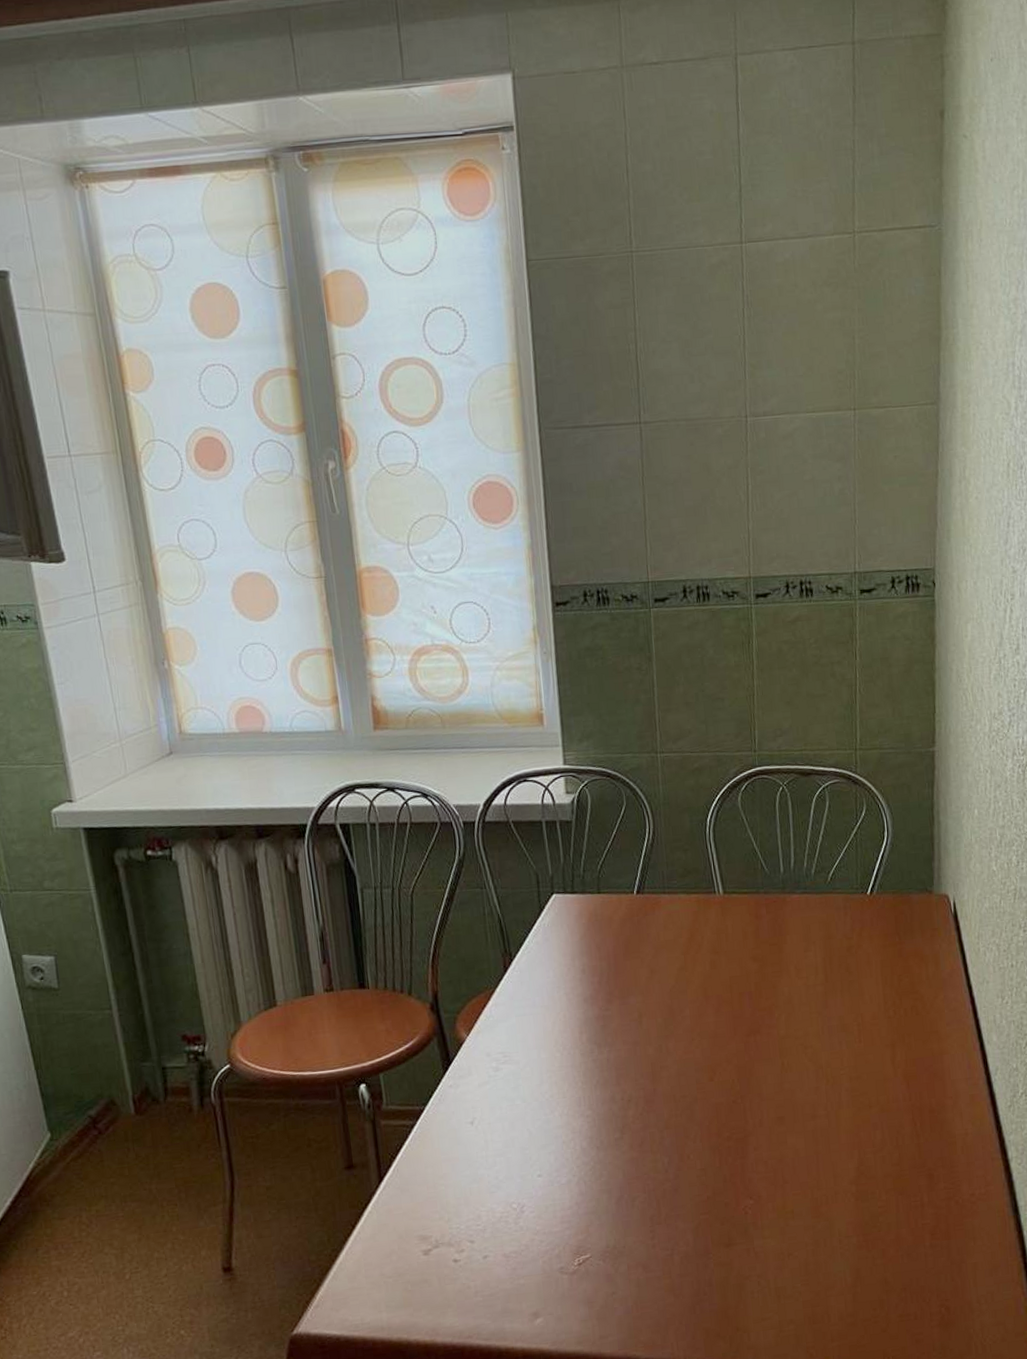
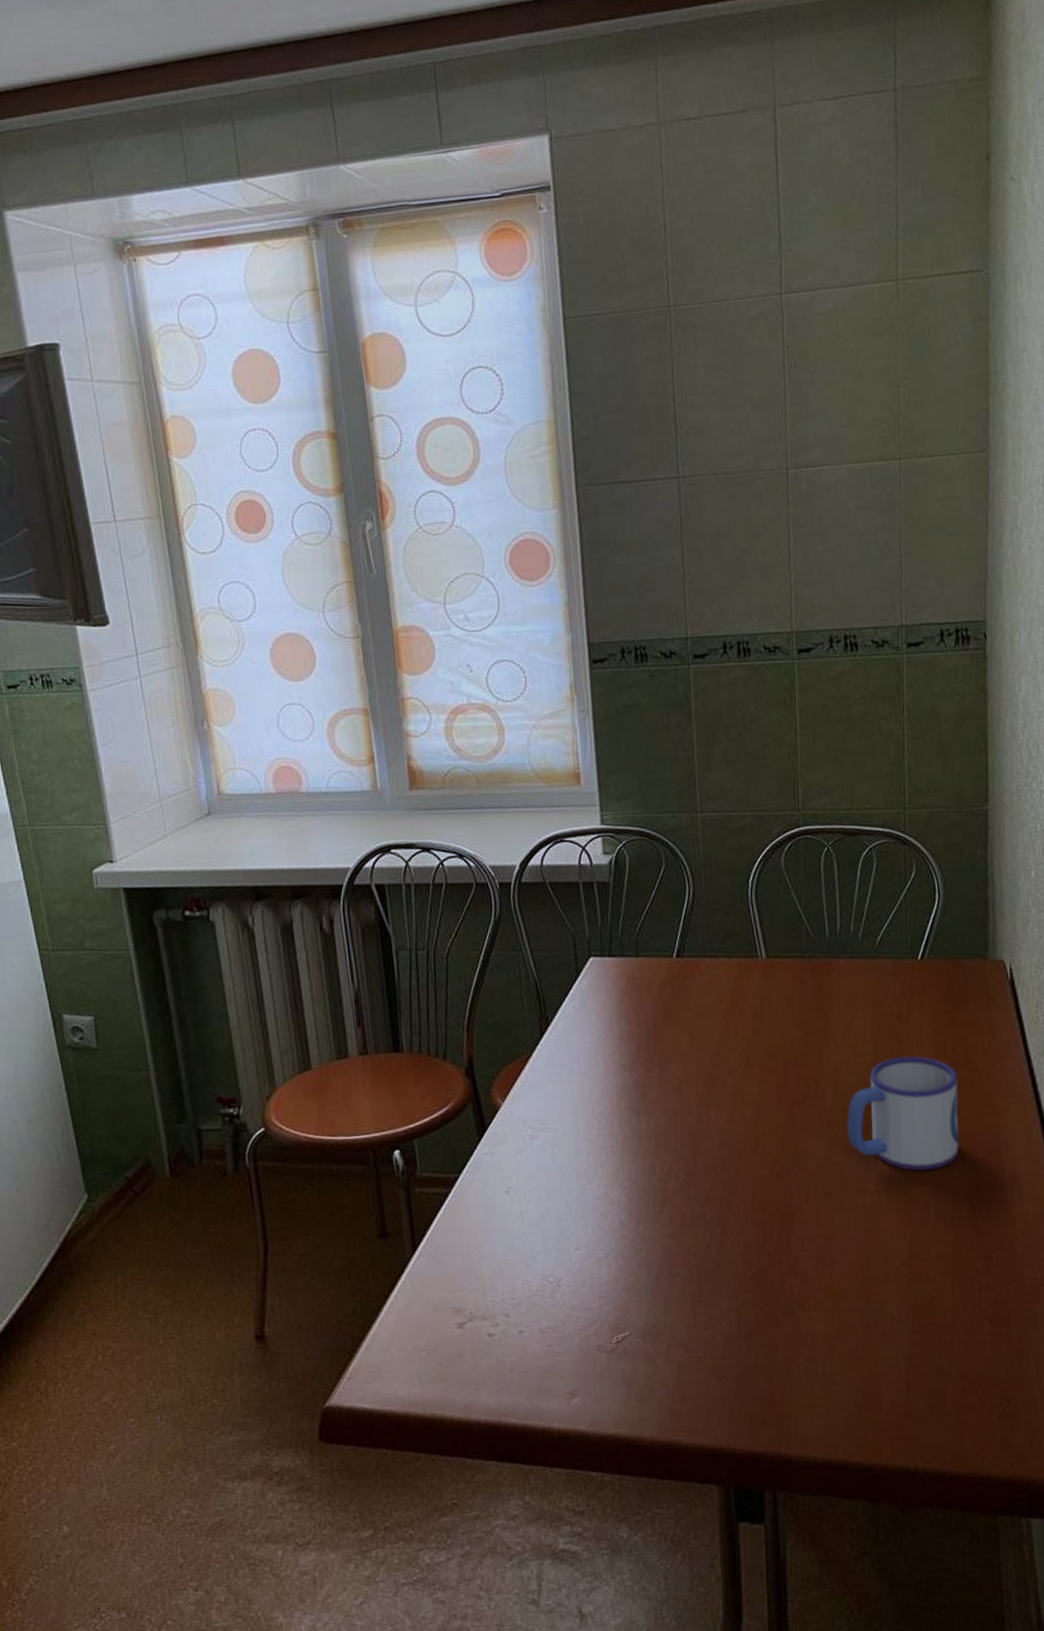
mug: none [798,986,905,1095] -> present [846,1056,959,1171]

